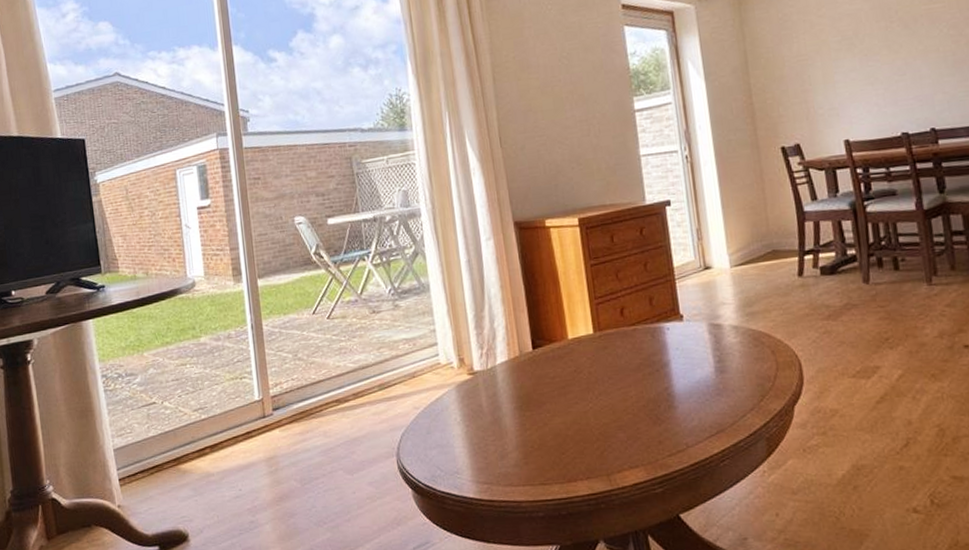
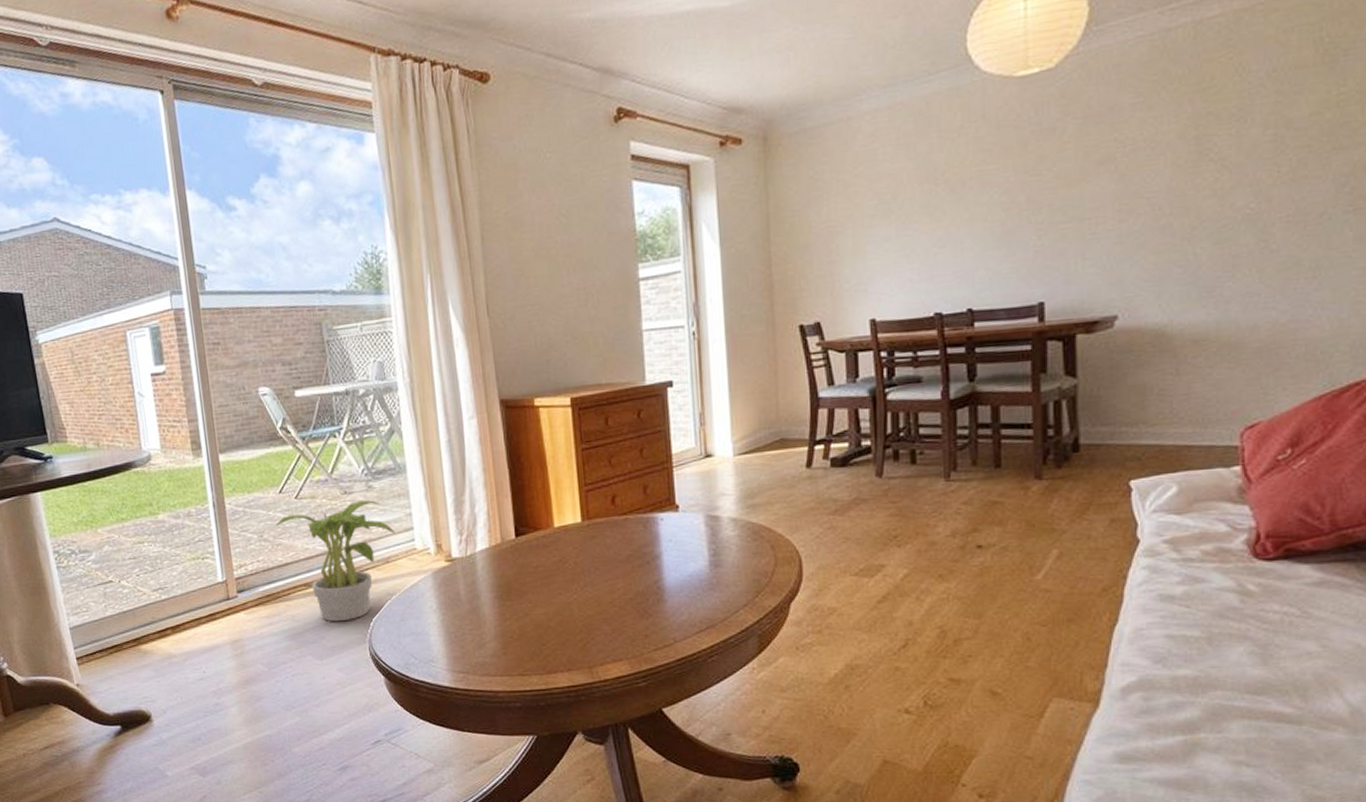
potted plant: none [309,318,421,437] -> present [275,500,396,622]

